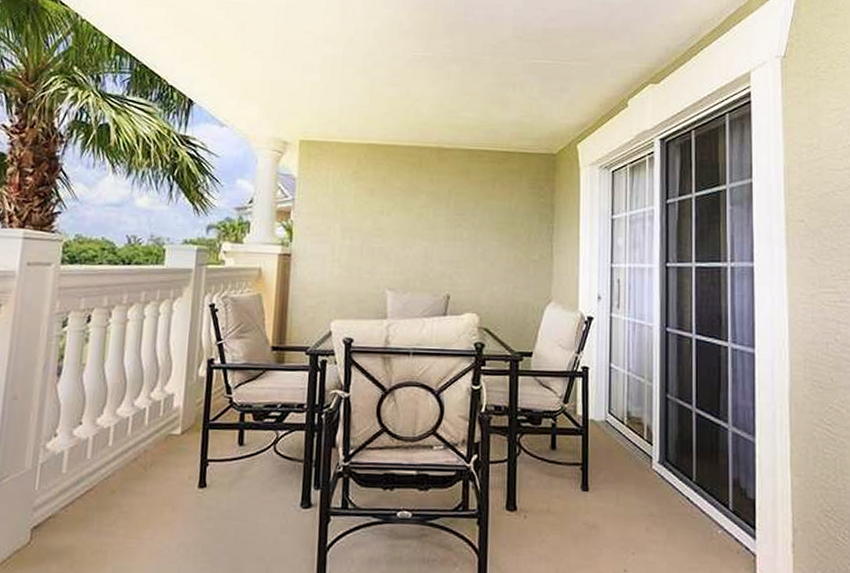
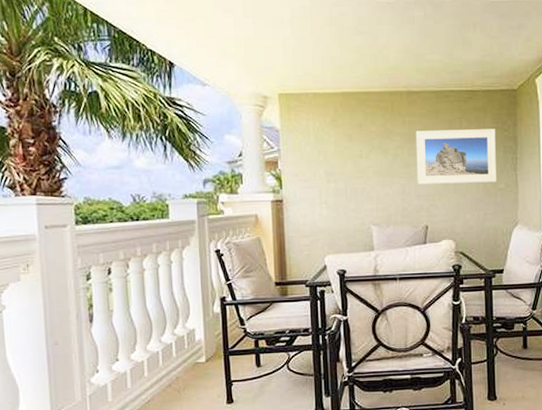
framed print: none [441,190,531,252] -> present [415,129,496,184]

